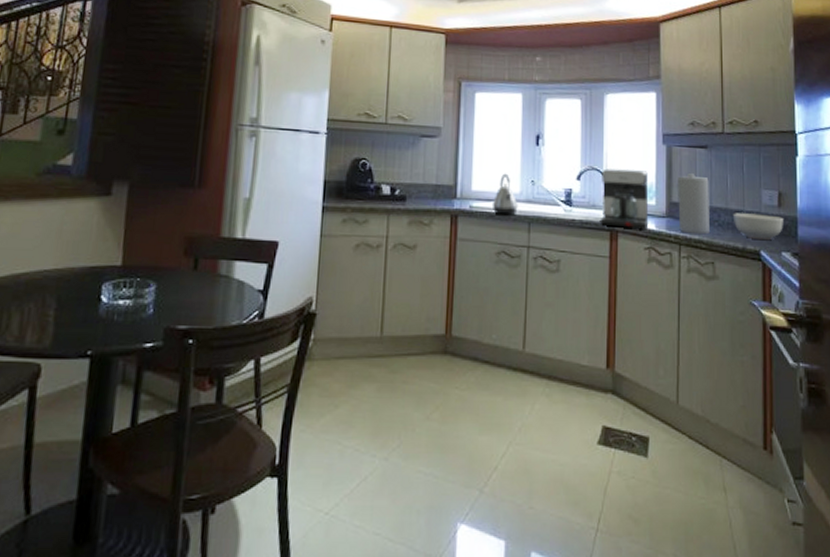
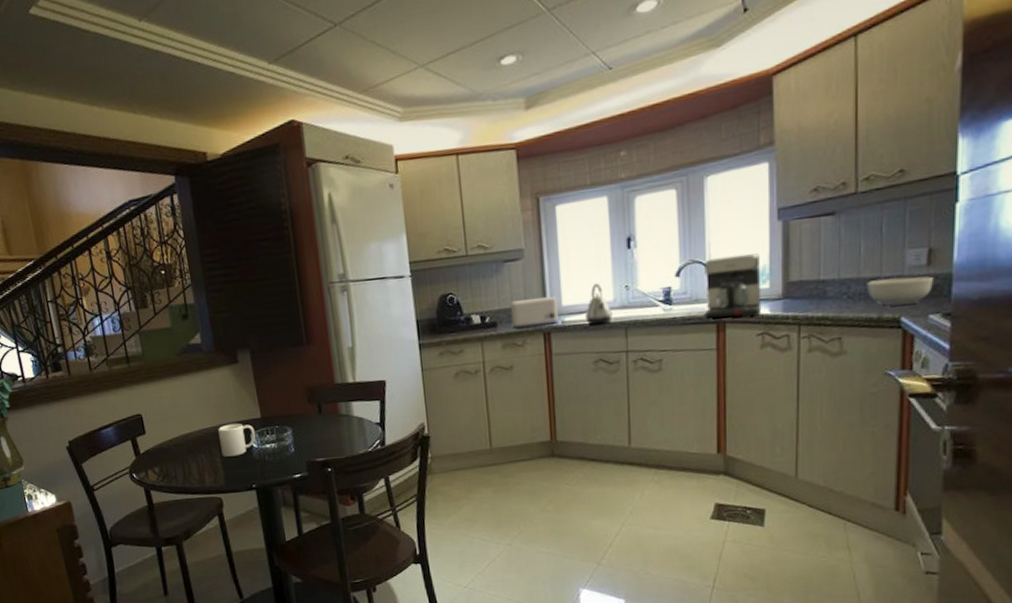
mug: none [58,268,110,311] -> present [218,423,256,457]
toaster: none [420,177,469,209] -> present [509,296,559,329]
paper towel holder: present [678,173,710,235] -> none [797,246,837,313]

